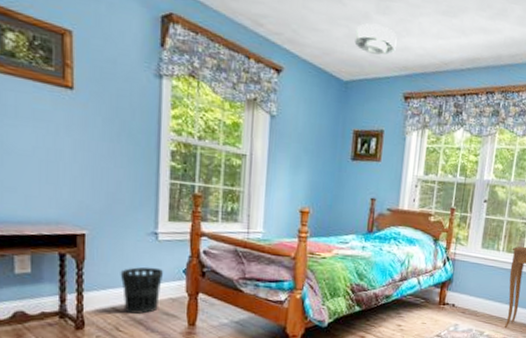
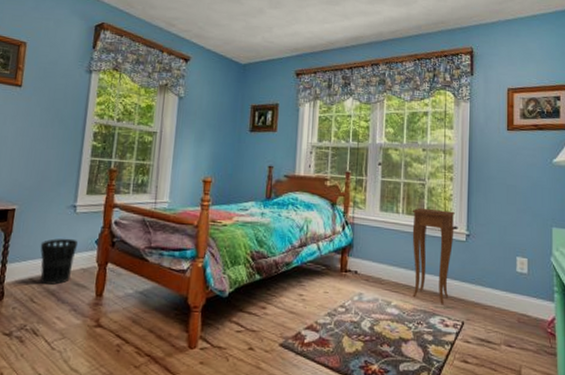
ceiling light: present [354,23,397,55] -> none [251,16,288,41]

